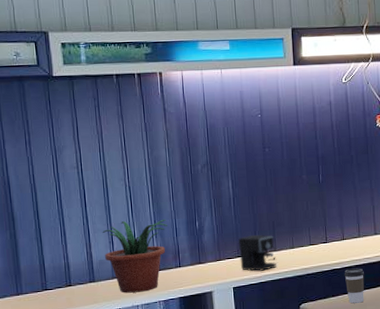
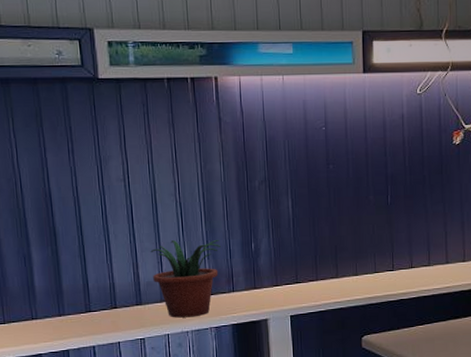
coffee maker: present [238,234,276,271] -> none [296,259,338,299]
coffee cup: present [344,268,365,304] -> none [411,299,433,337]

